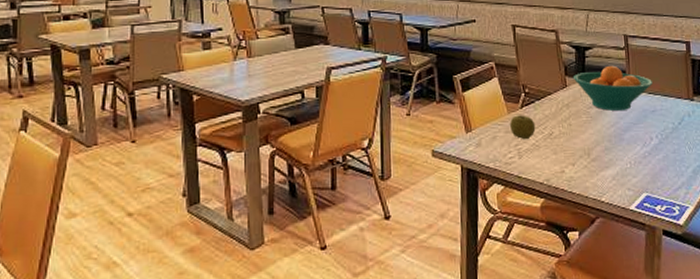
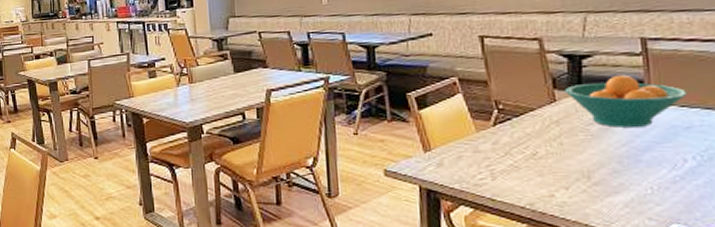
apple: present [510,115,536,140] -> none [479,133,514,161]

